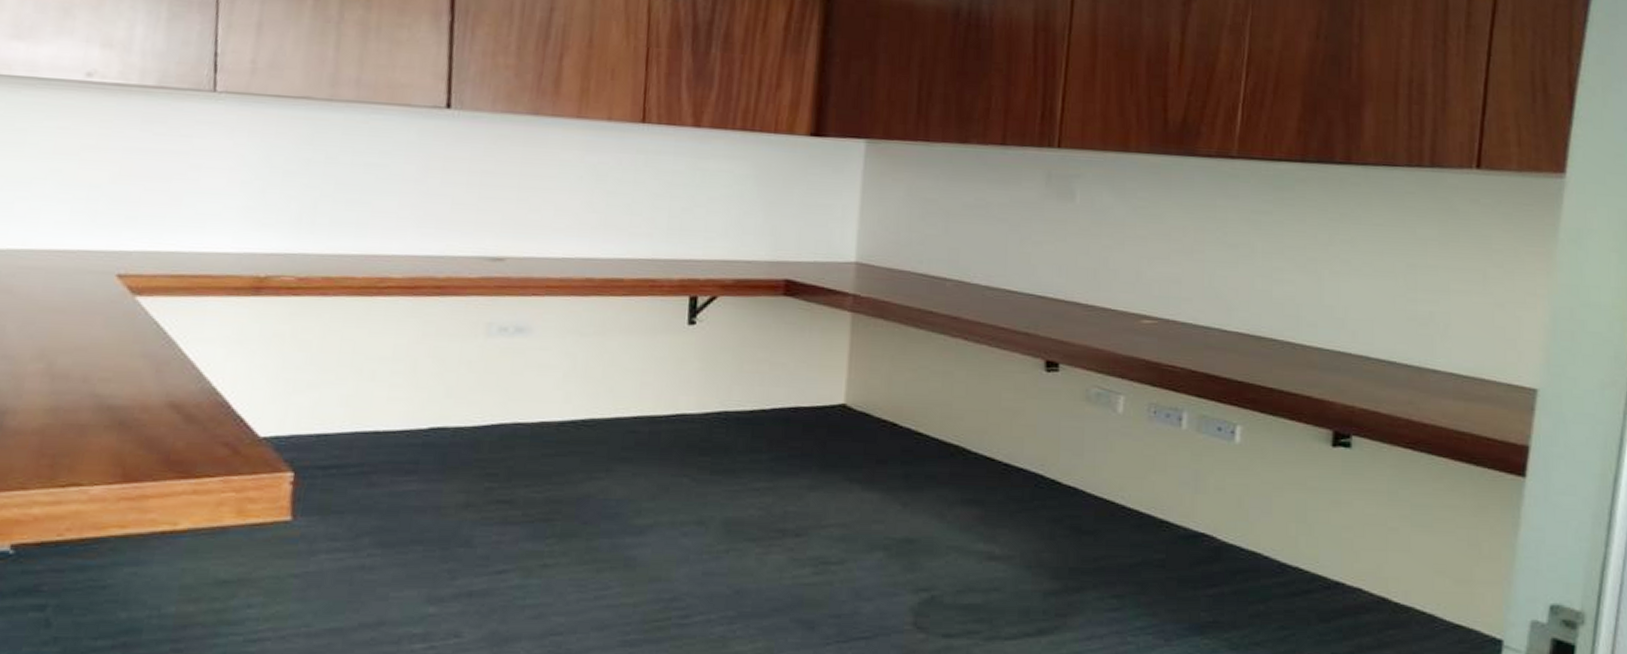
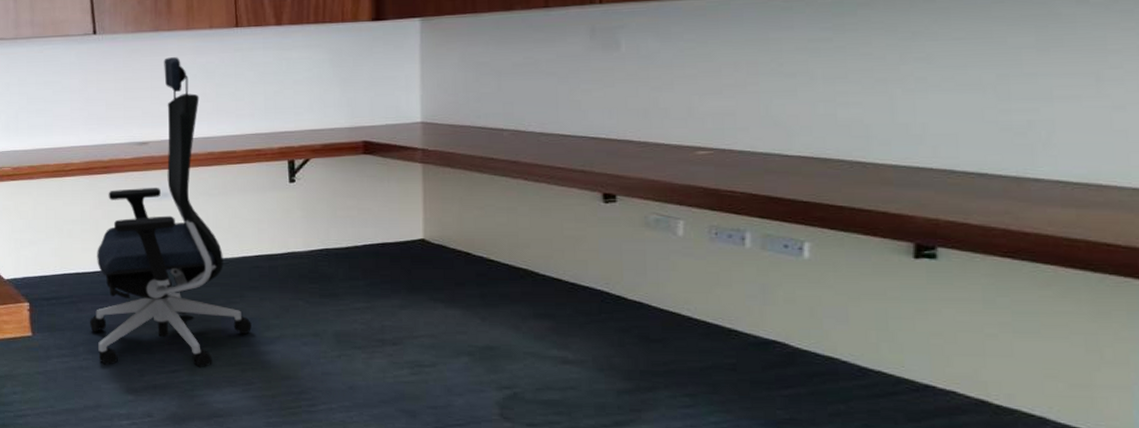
office chair: none [384,150,617,568] -> present [89,57,252,368]

